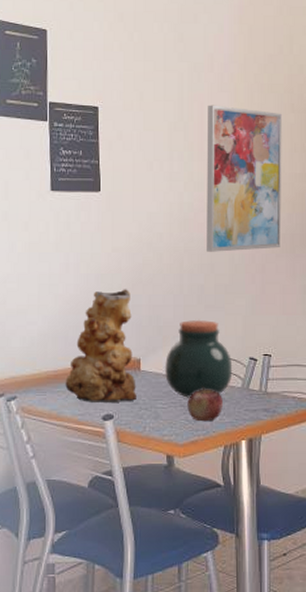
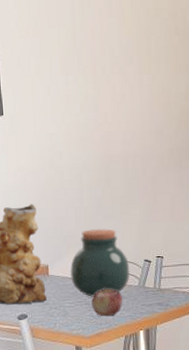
wall art: present [206,105,282,252] -> none [98,30,169,168]

